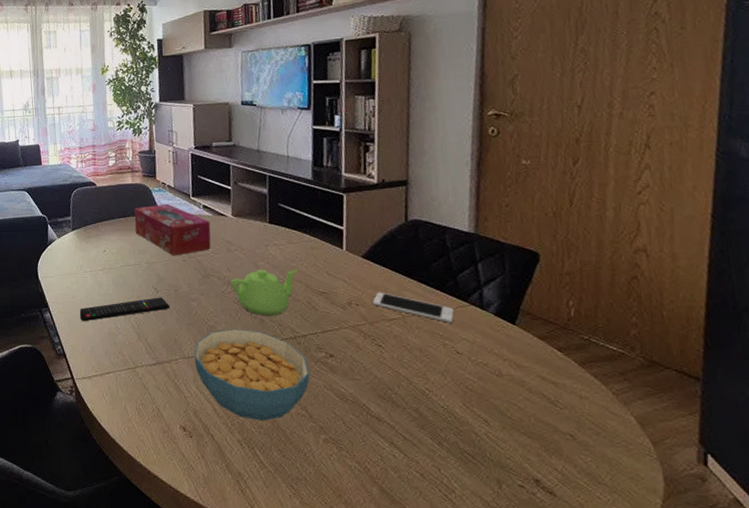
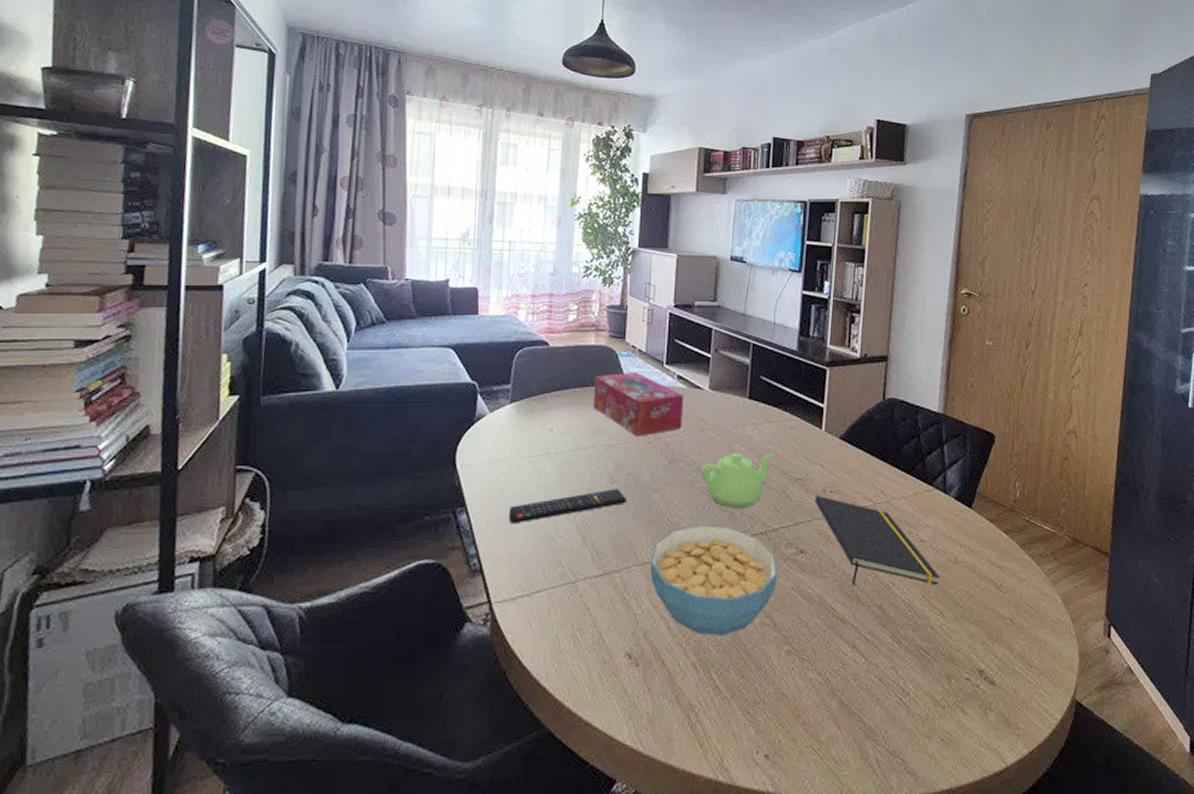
notepad: none [341,307,482,395] -> present [815,495,939,585]
cell phone: present [373,292,455,323] -> none [847,477,921,509]

